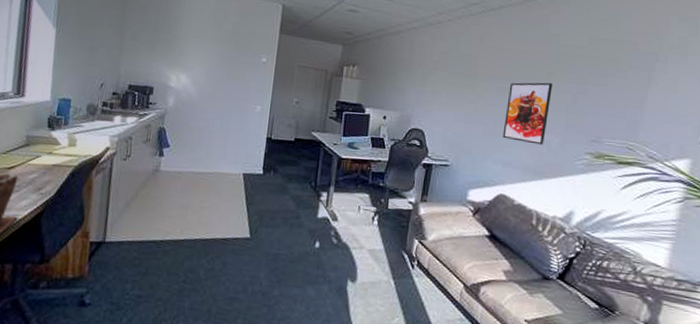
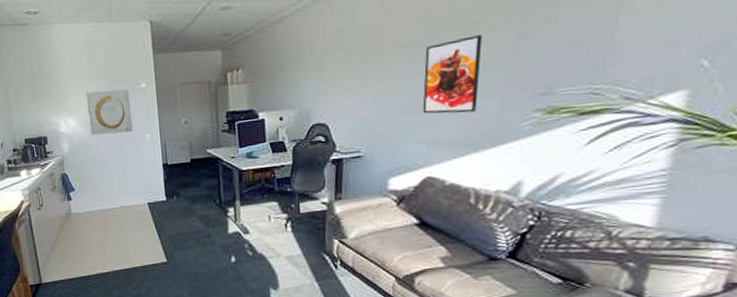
wall art: none [201,53,249,100] -> present [86,89,133,136]

